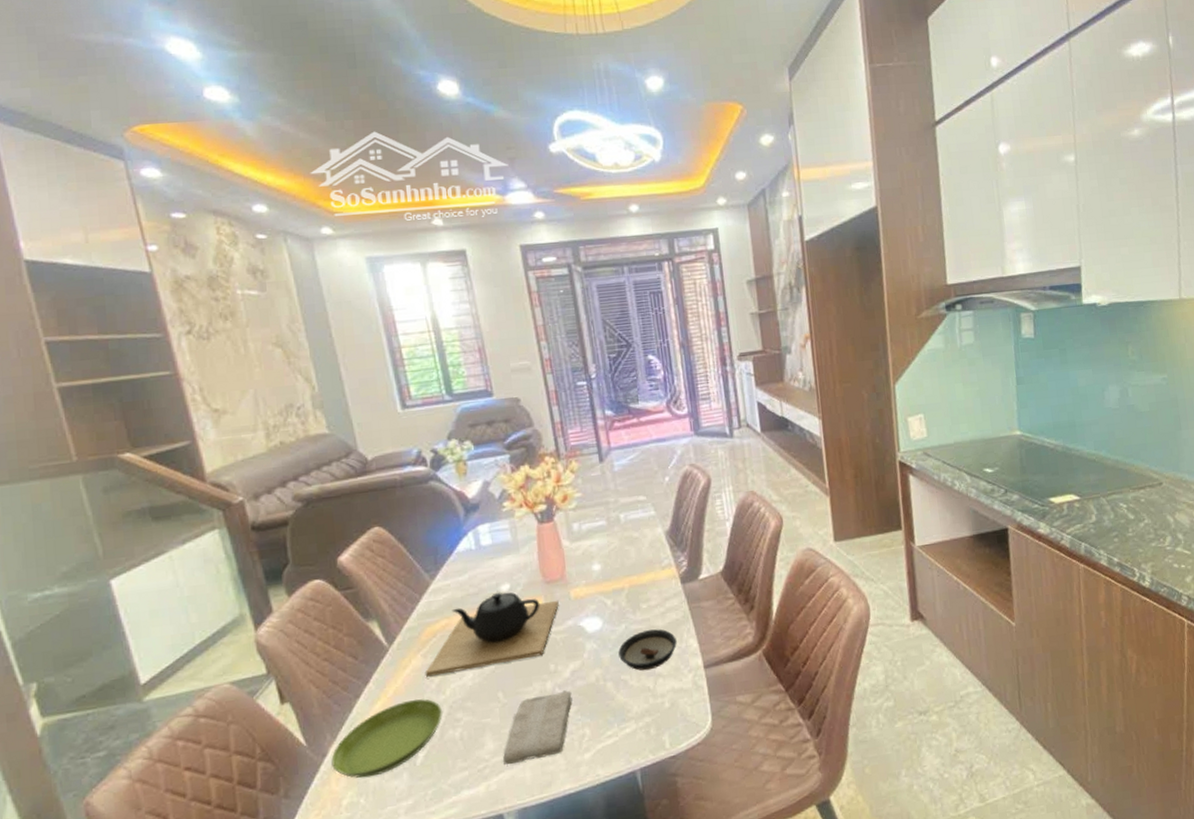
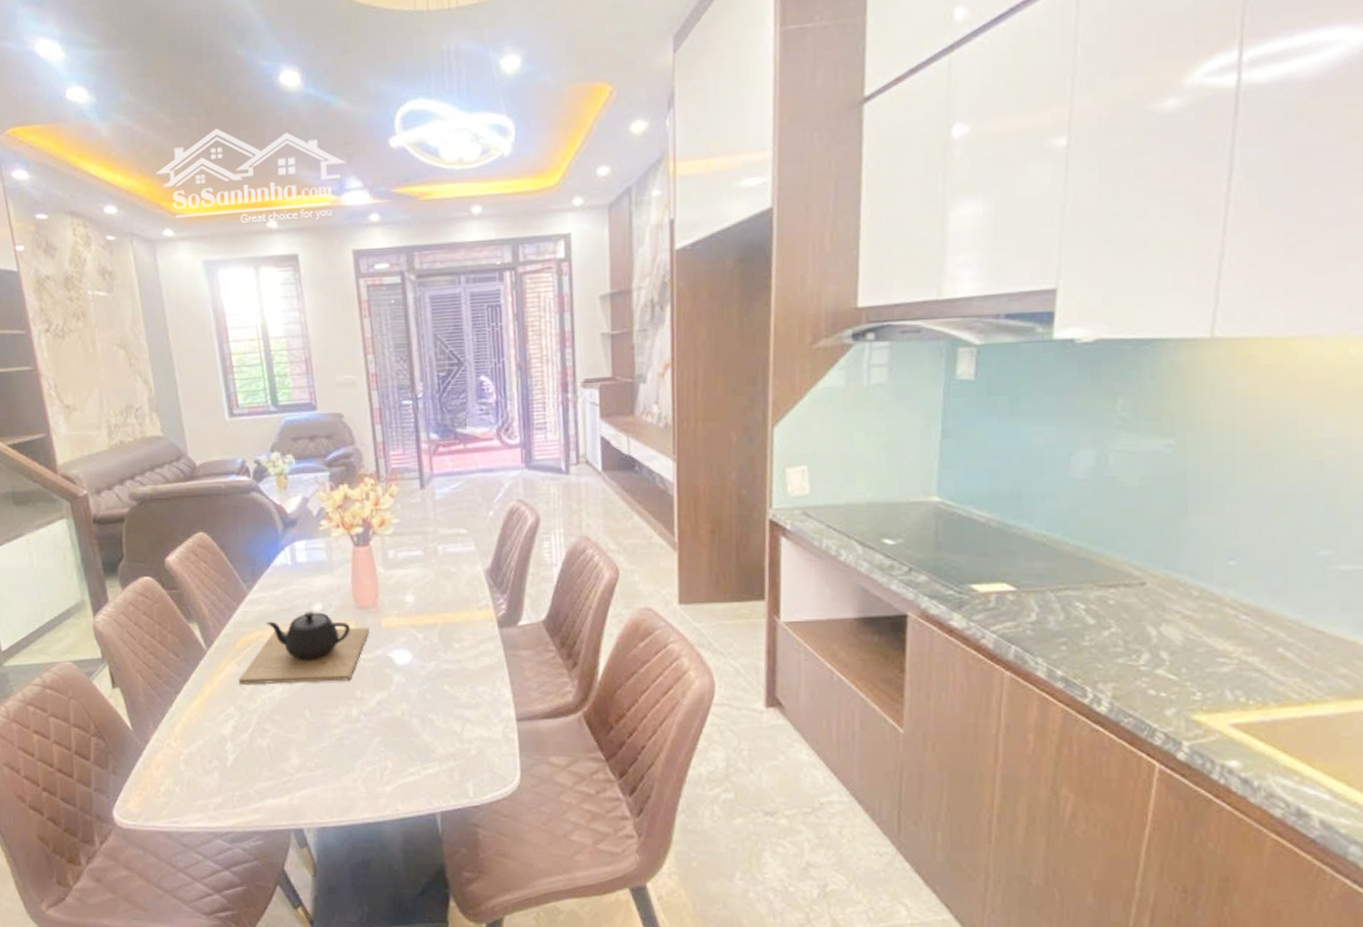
saucer: present [331,699,443,778] -> none [153,704,253,770]
washcloth: present [503,690,572,765] -> none [306,719,377,783]
saucer: present [618,629,677,671] -> none [427,672,489,713]

